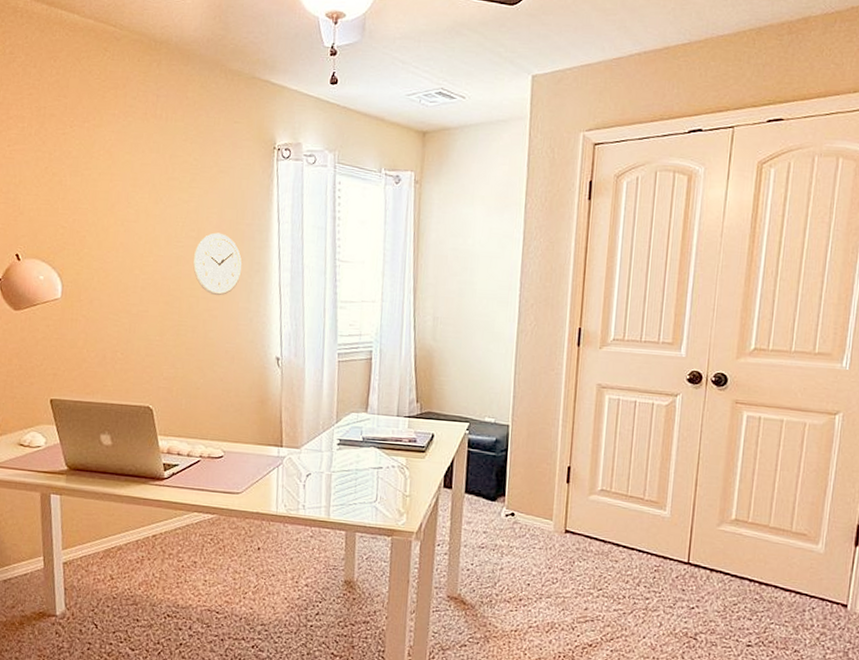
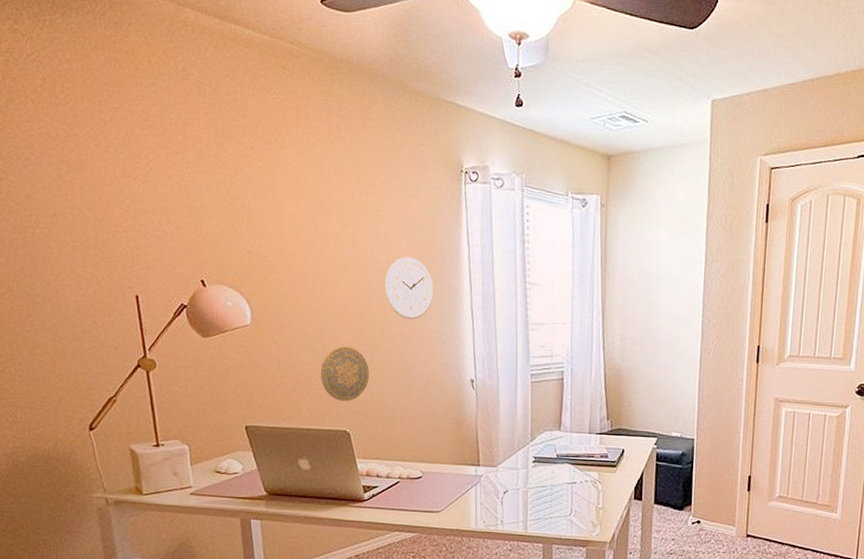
decorative plate: none [126,321,175,377] -> present [320,346,370,401]

